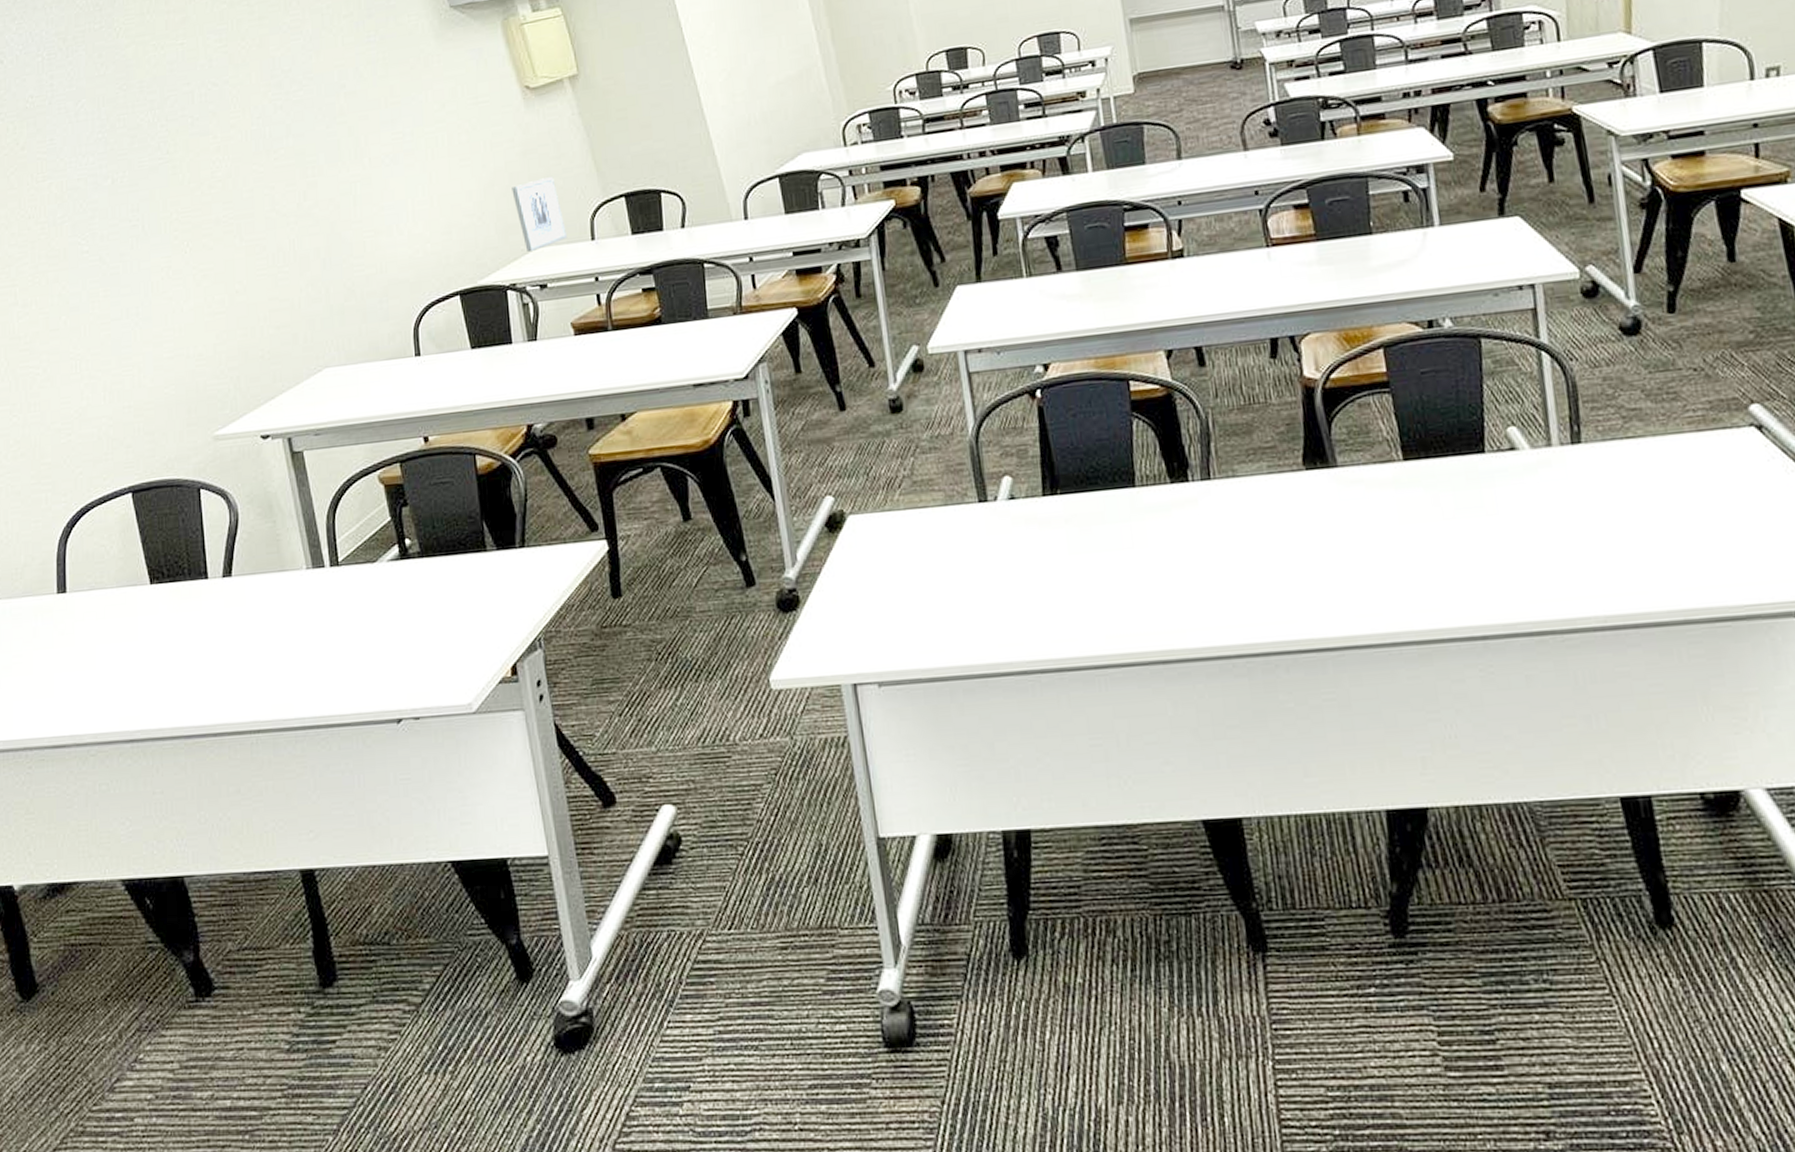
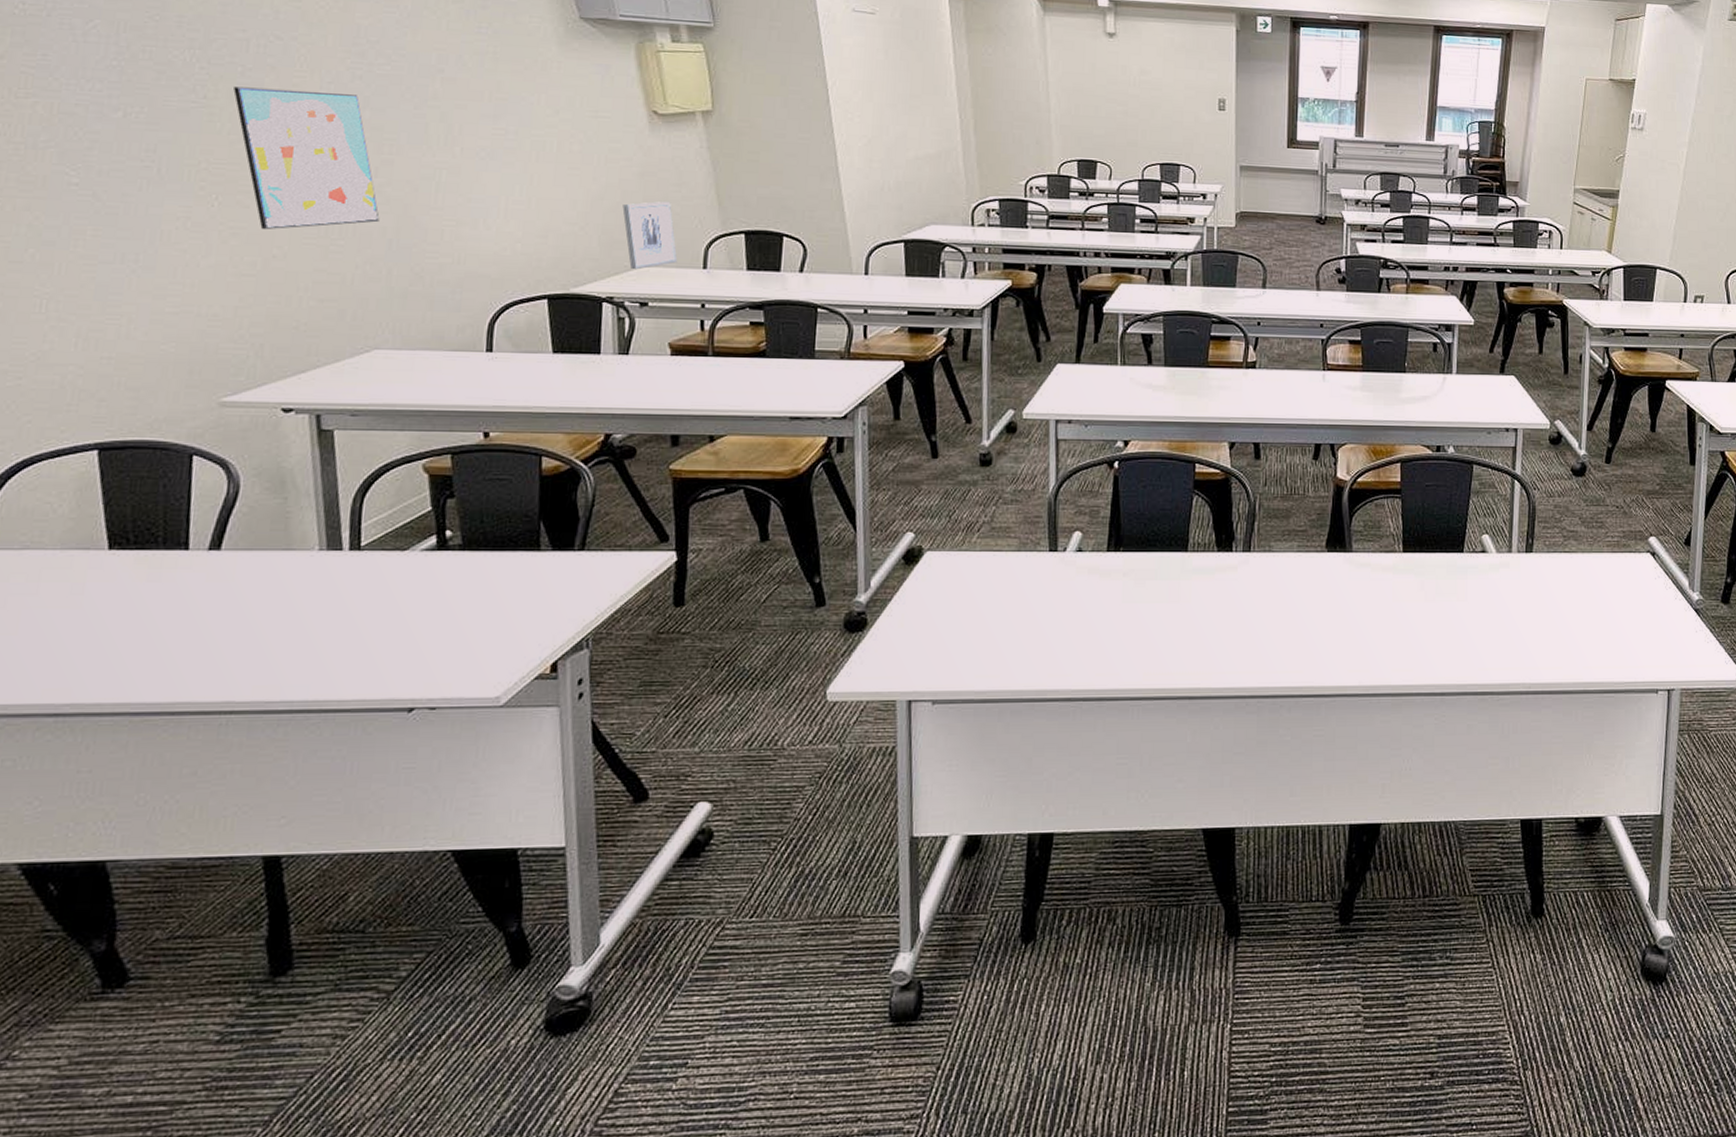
wall art: none [188,125,313,267] -> present [233,86,380,229]

